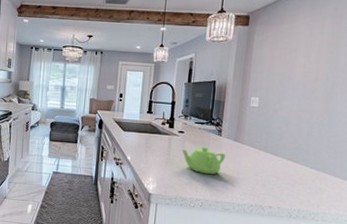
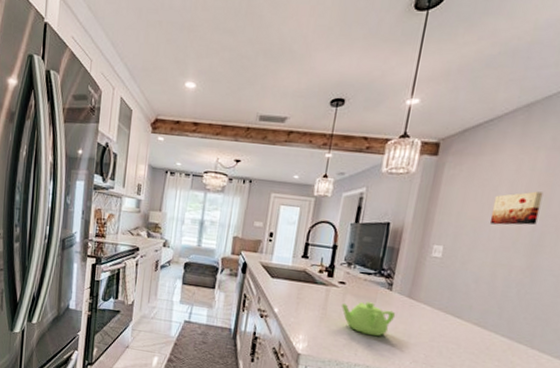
wall art: none [293,51,332,79] -> present [489,191,544,225]

